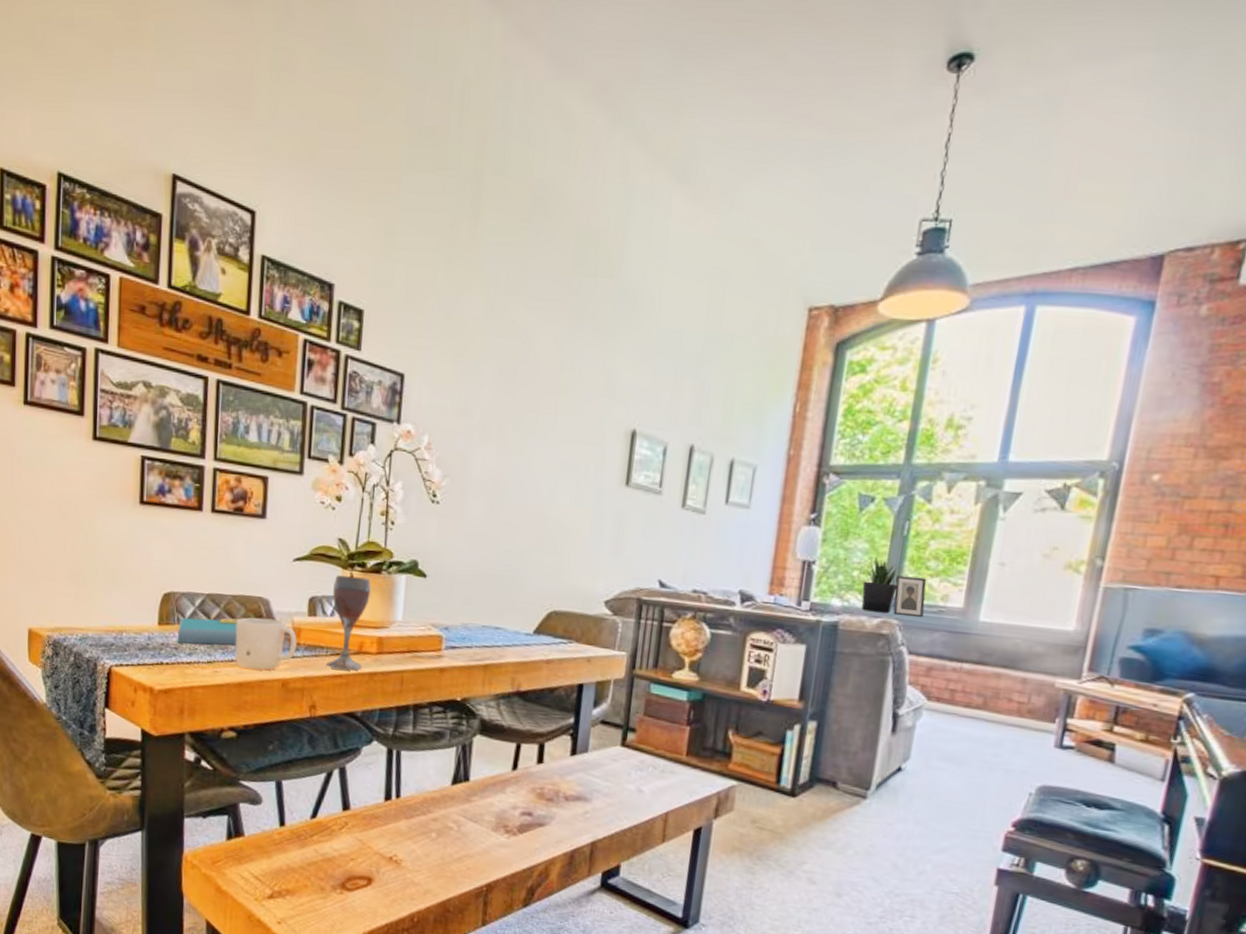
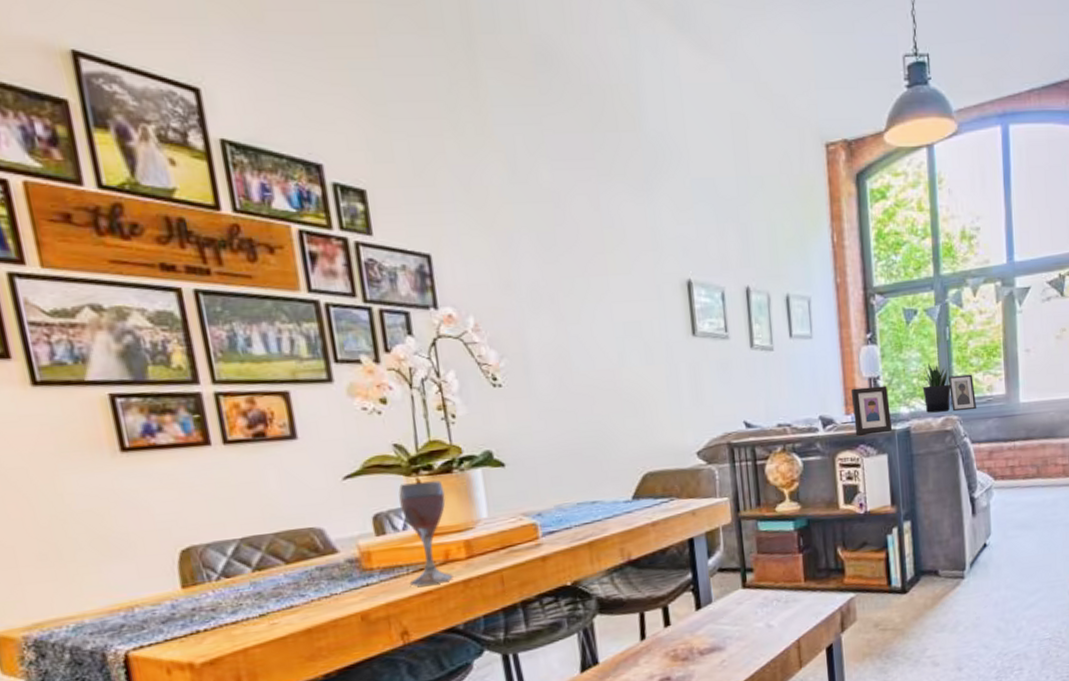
book: present [178,617,238,646] -> none [211,558,292,604]
mug: present [234,617,297,671] -> none [286,547,370,612]
picture frame: none [775,568,822,623] -> present [850,385,893,436]

